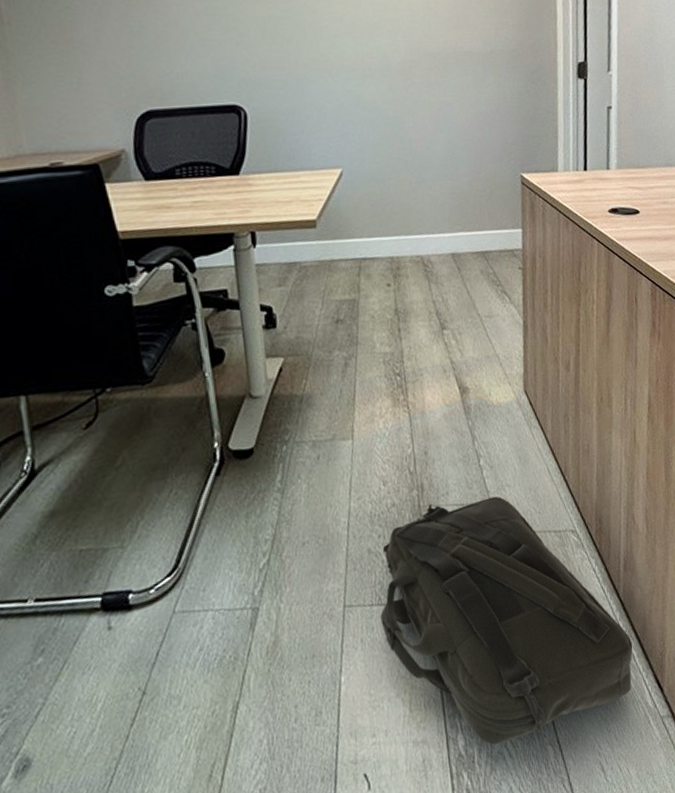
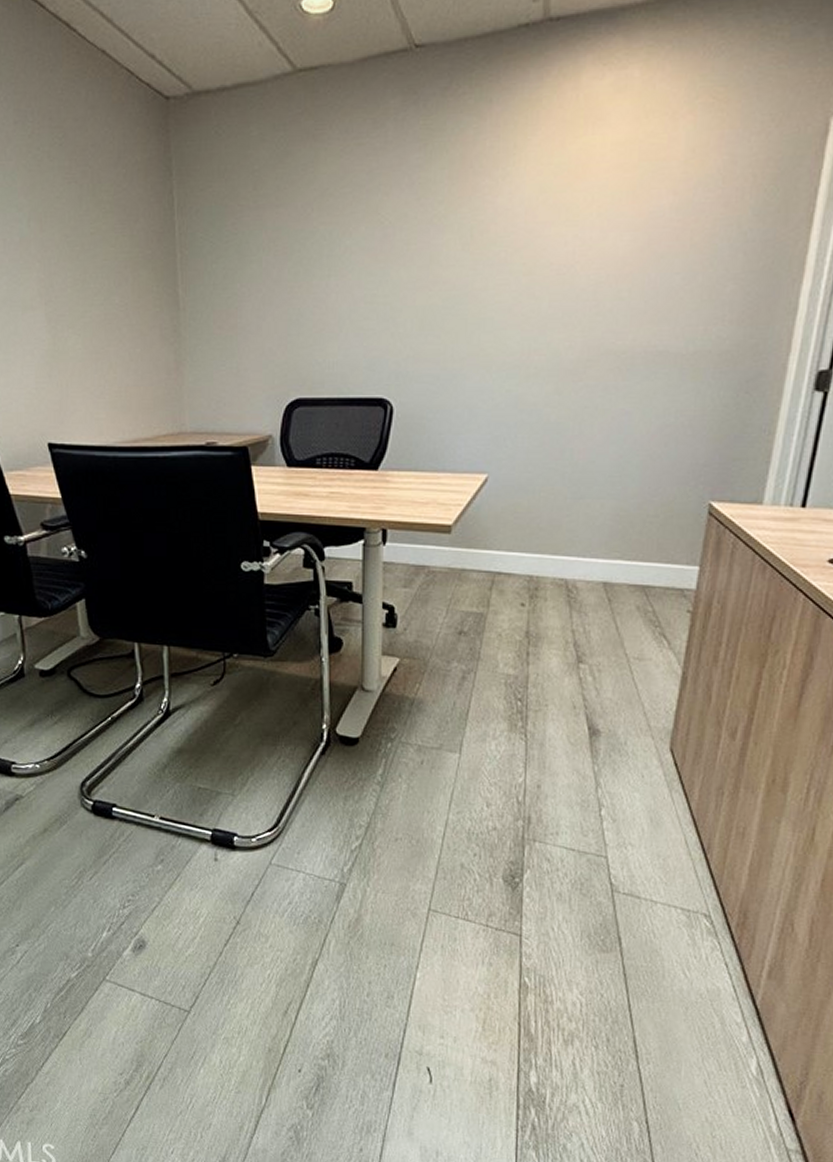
briefcase: present [380,495,633,746] -> none [465,838,764,1110]

